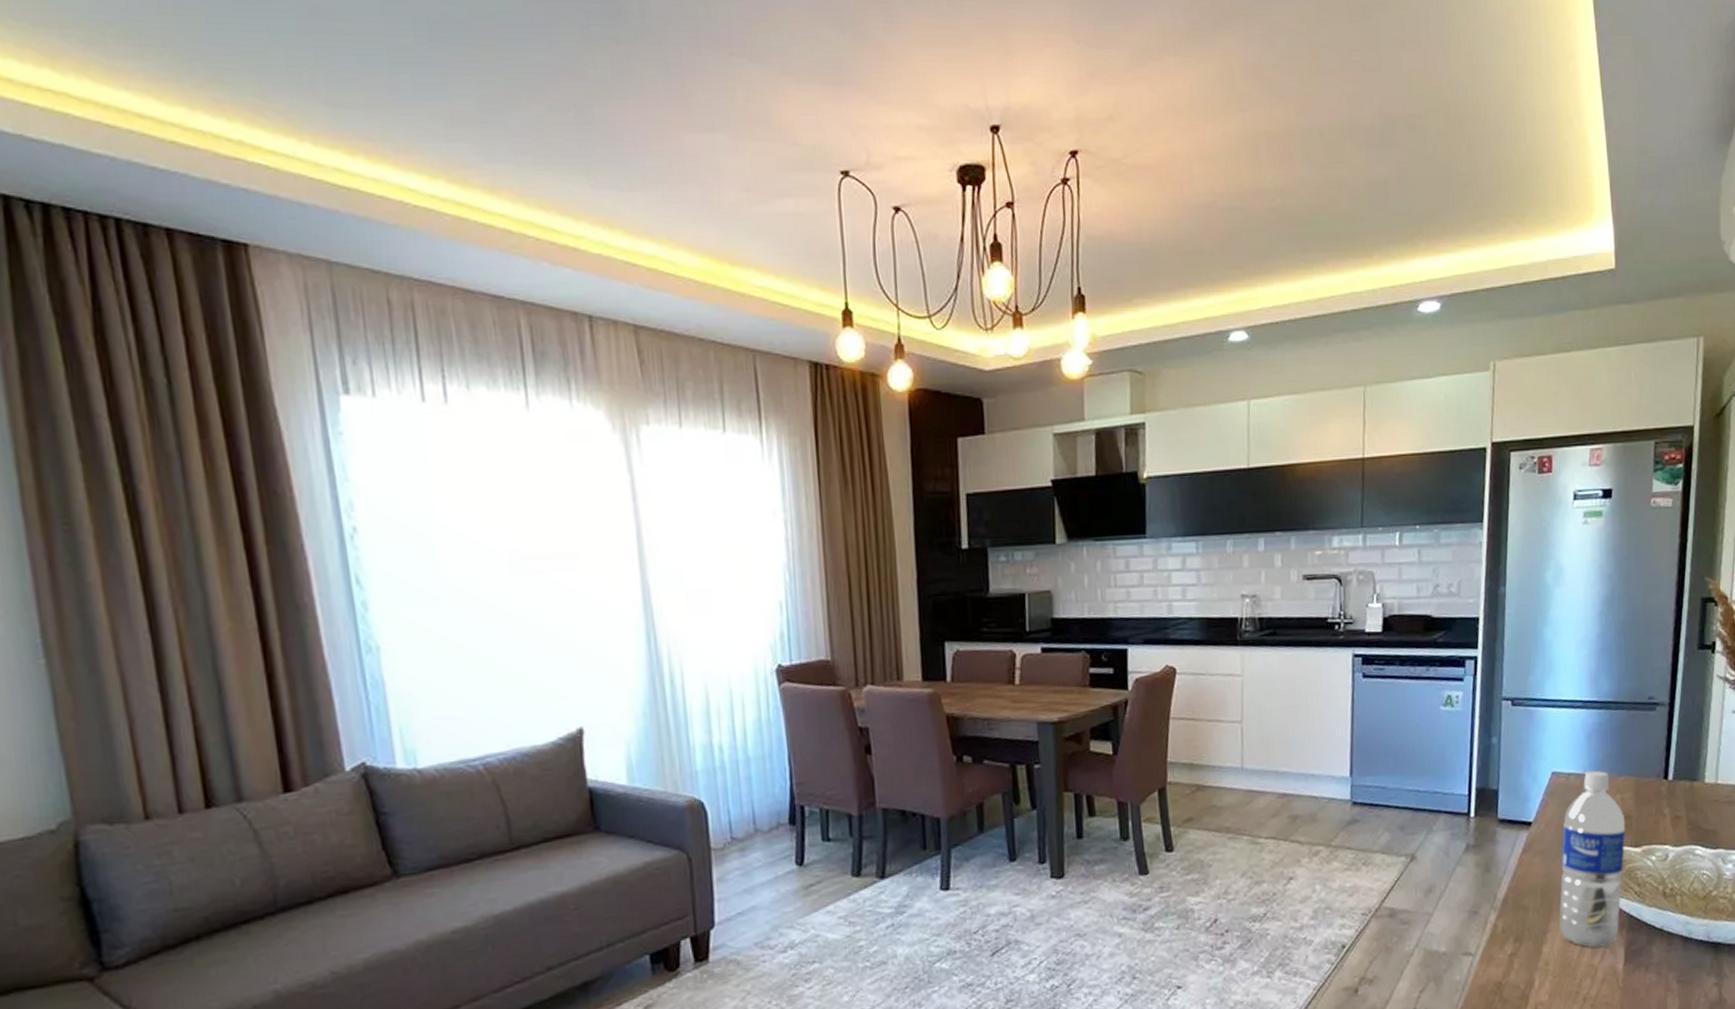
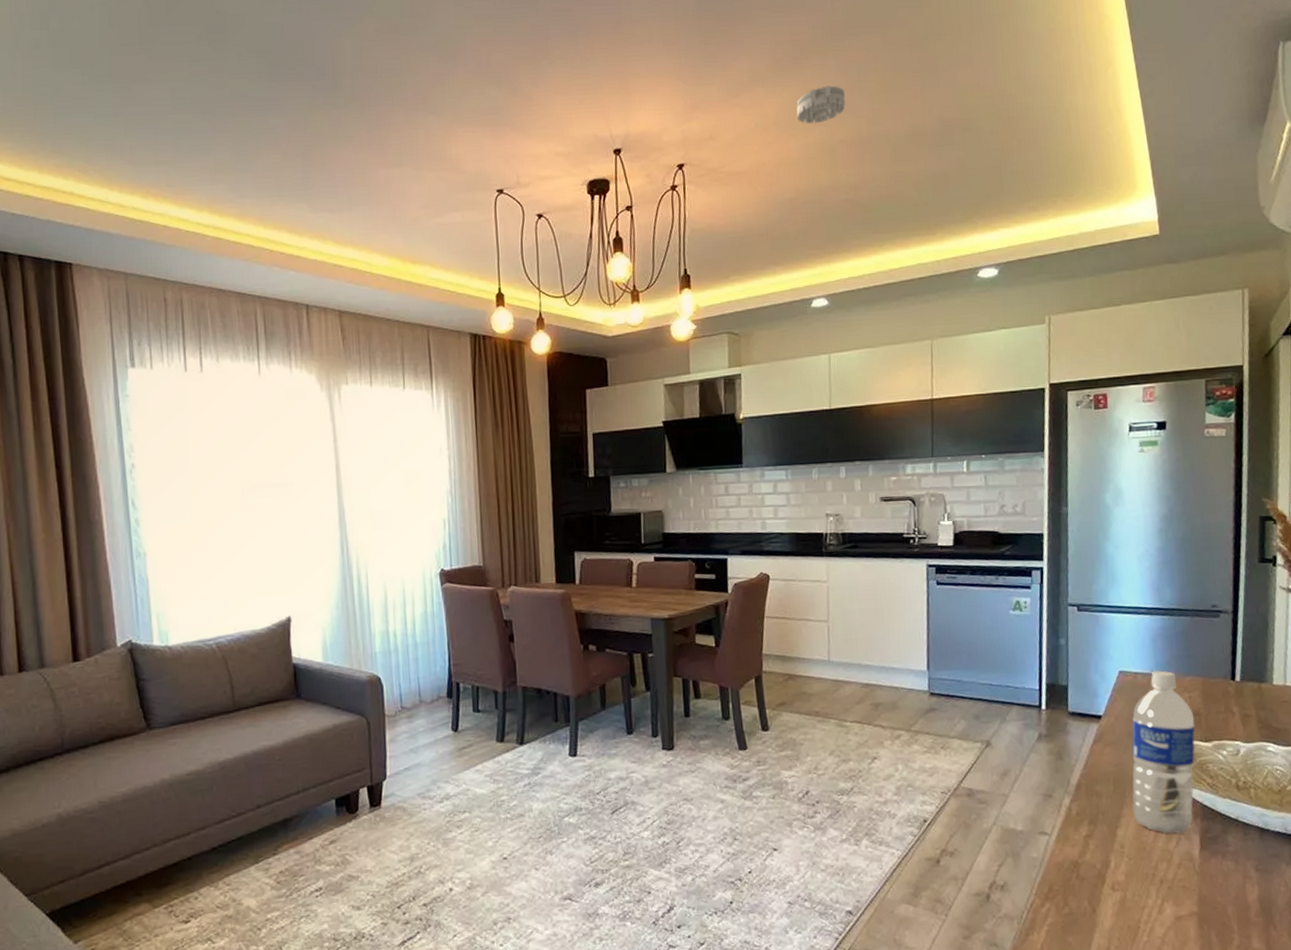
smoke detector: none [1214,60,1273,108] -> present [796,86,846,124]

